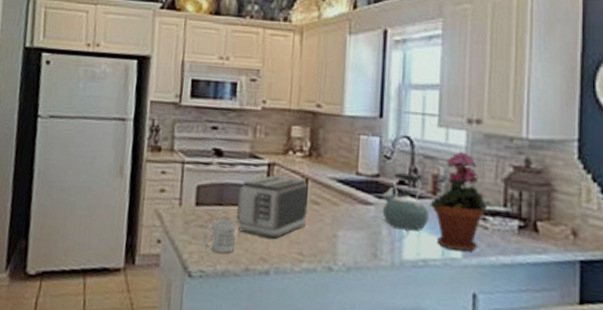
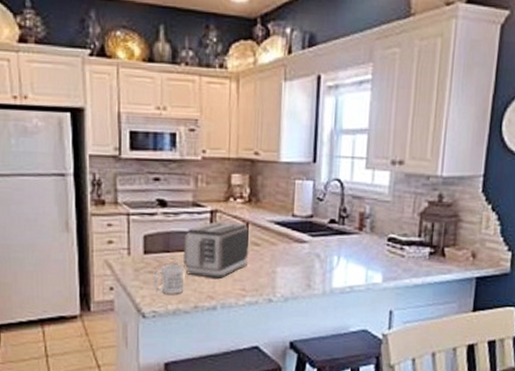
kettle: present [382,173,430,230] -> none [316,213,356,262]
potted plant: present [430,152,488,252] -> none [356,191,405,277]

